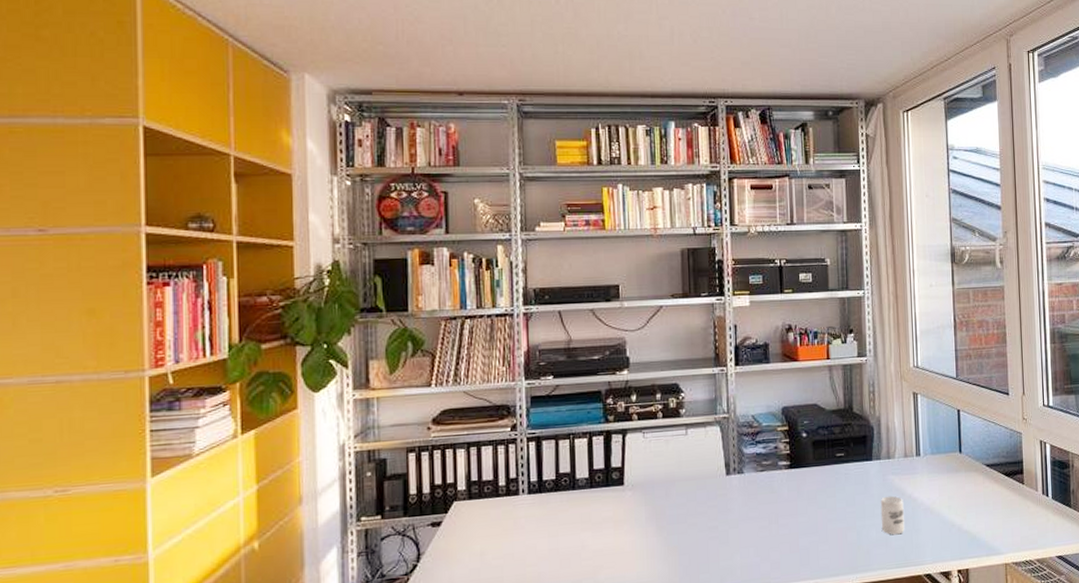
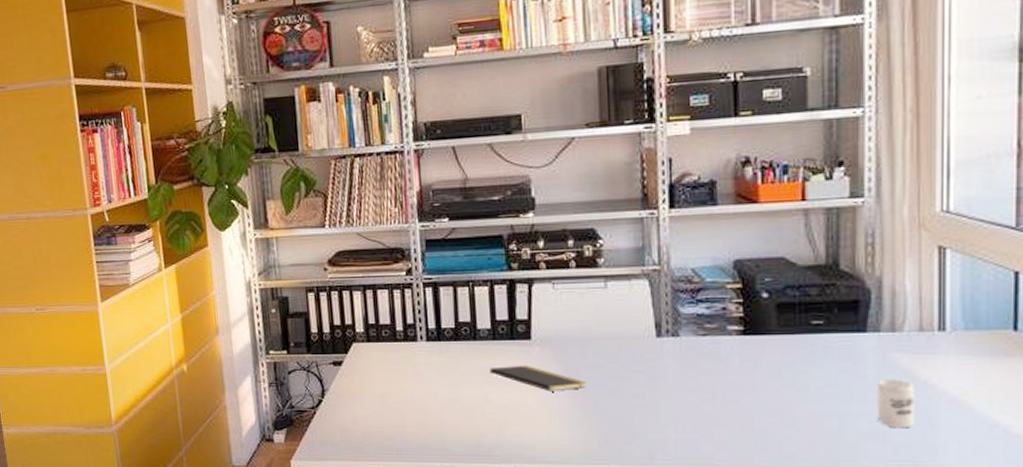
notepad: none [586,509,670,534] -> present [489,365,586,393]

